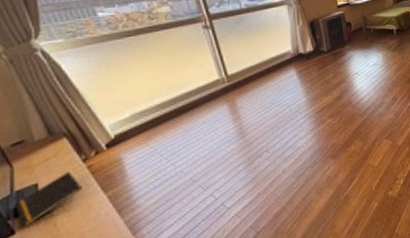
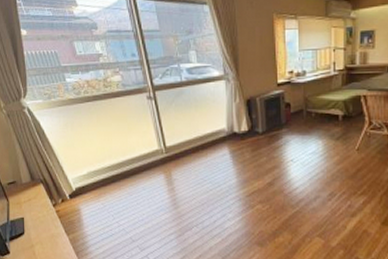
notepad: present [15,172,82,228] -> none [10,213,52,250]

